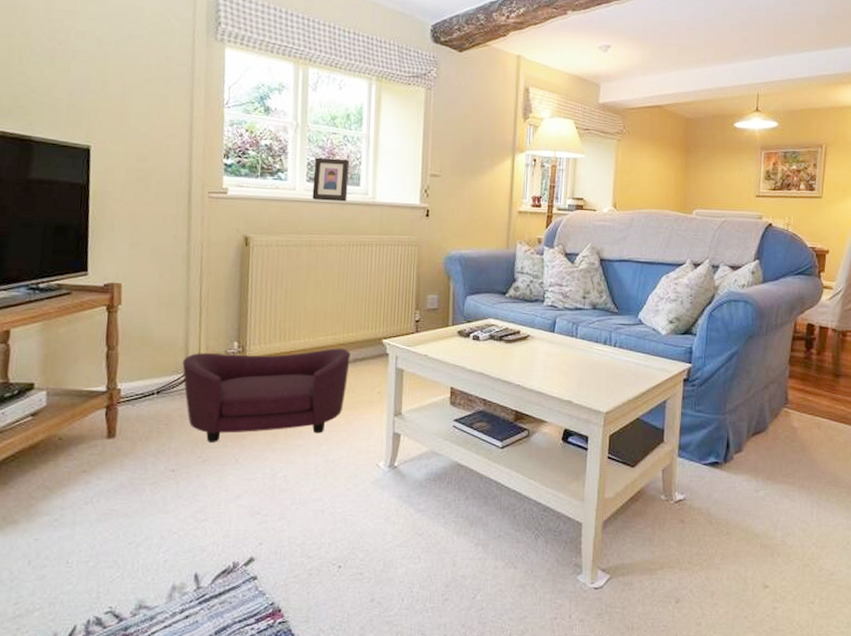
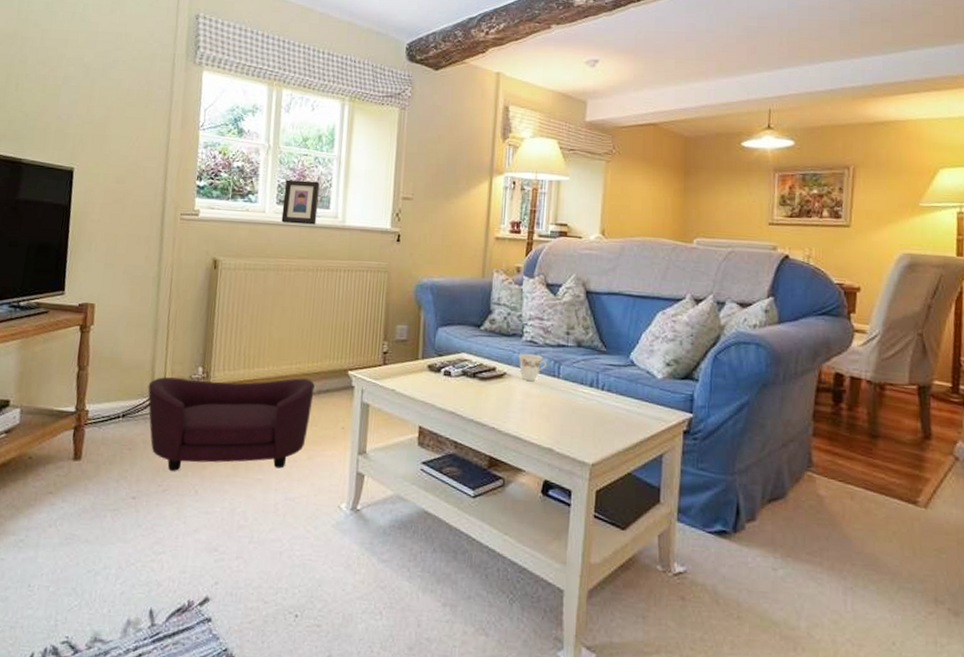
teacup: none [540,316,565,341] -> present [518,353,546,381]

